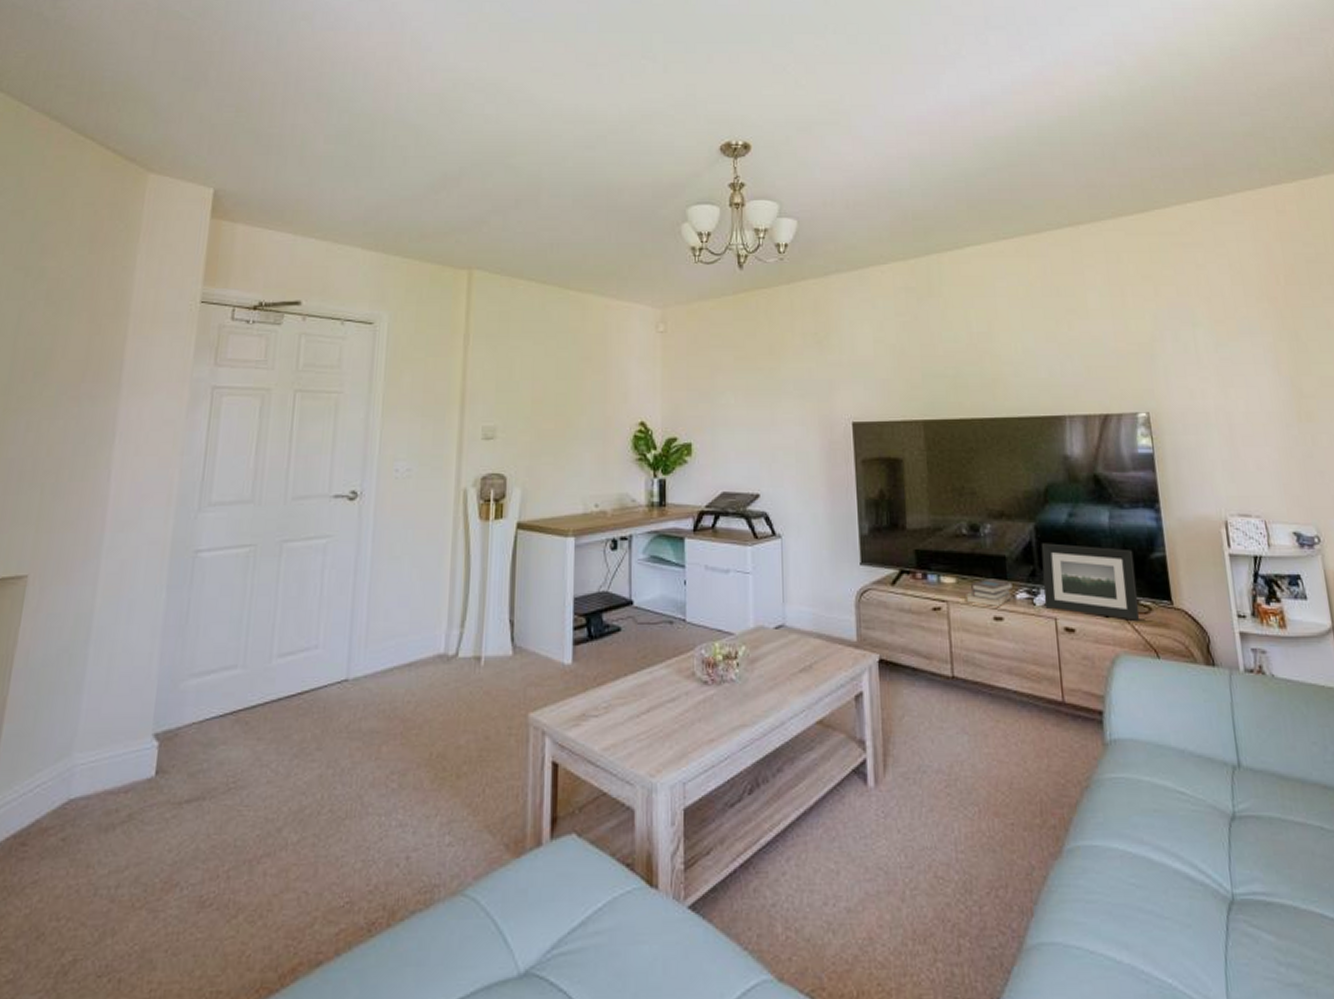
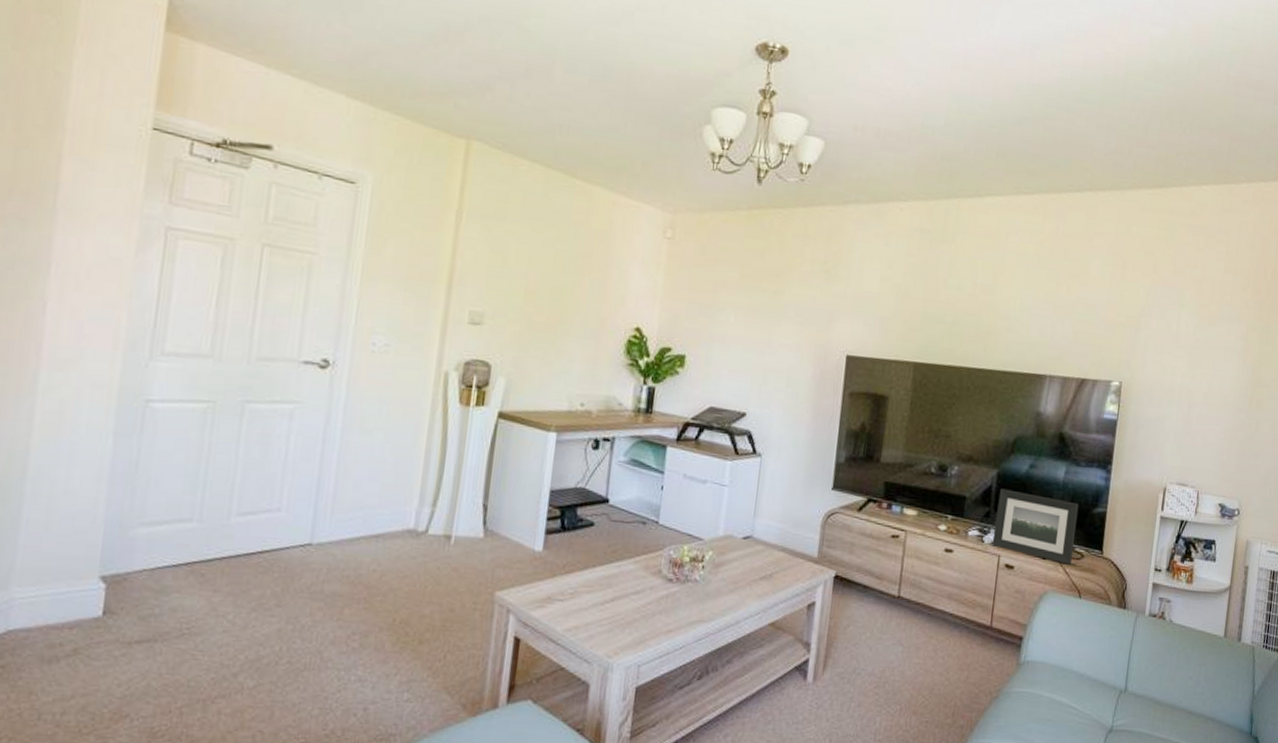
books: present [964,579,1013,608] -> none [922,515,967,541]

